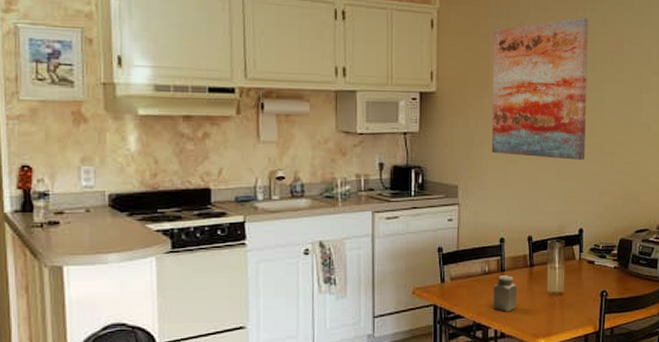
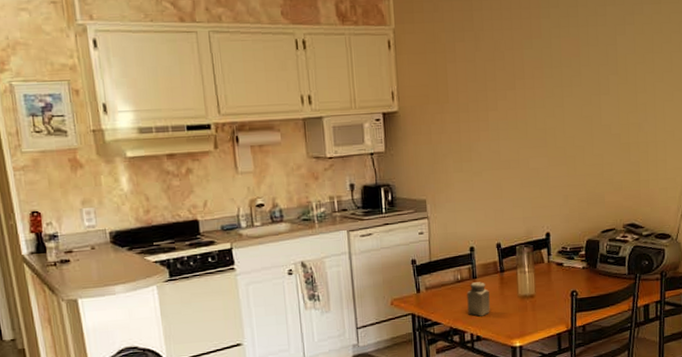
wall art: present [491,18,589,160] -> none [449,24,548,167]

